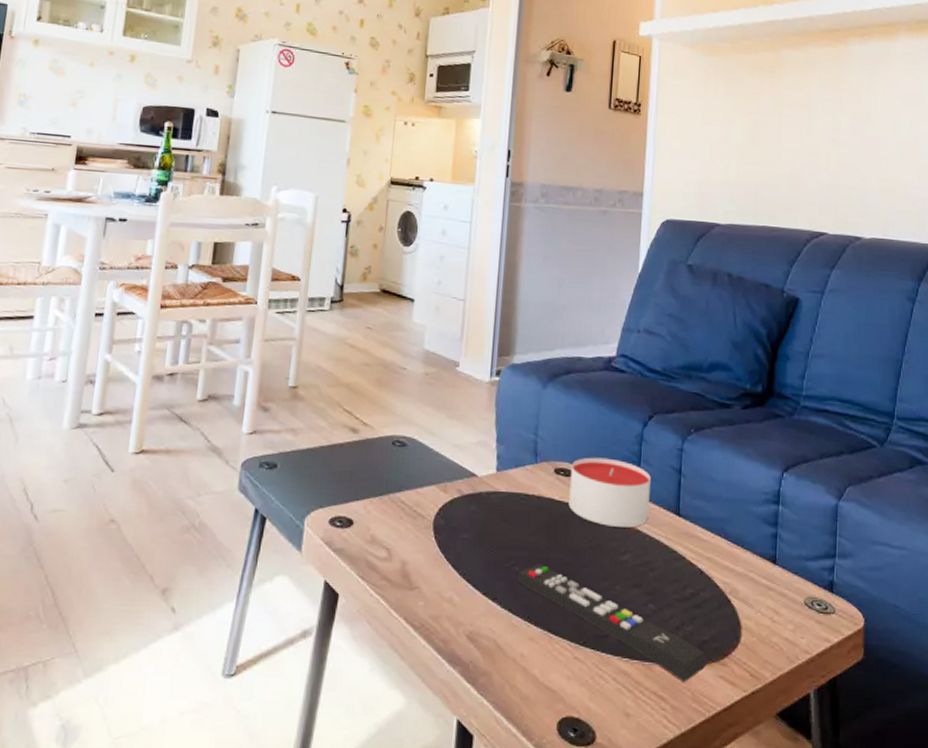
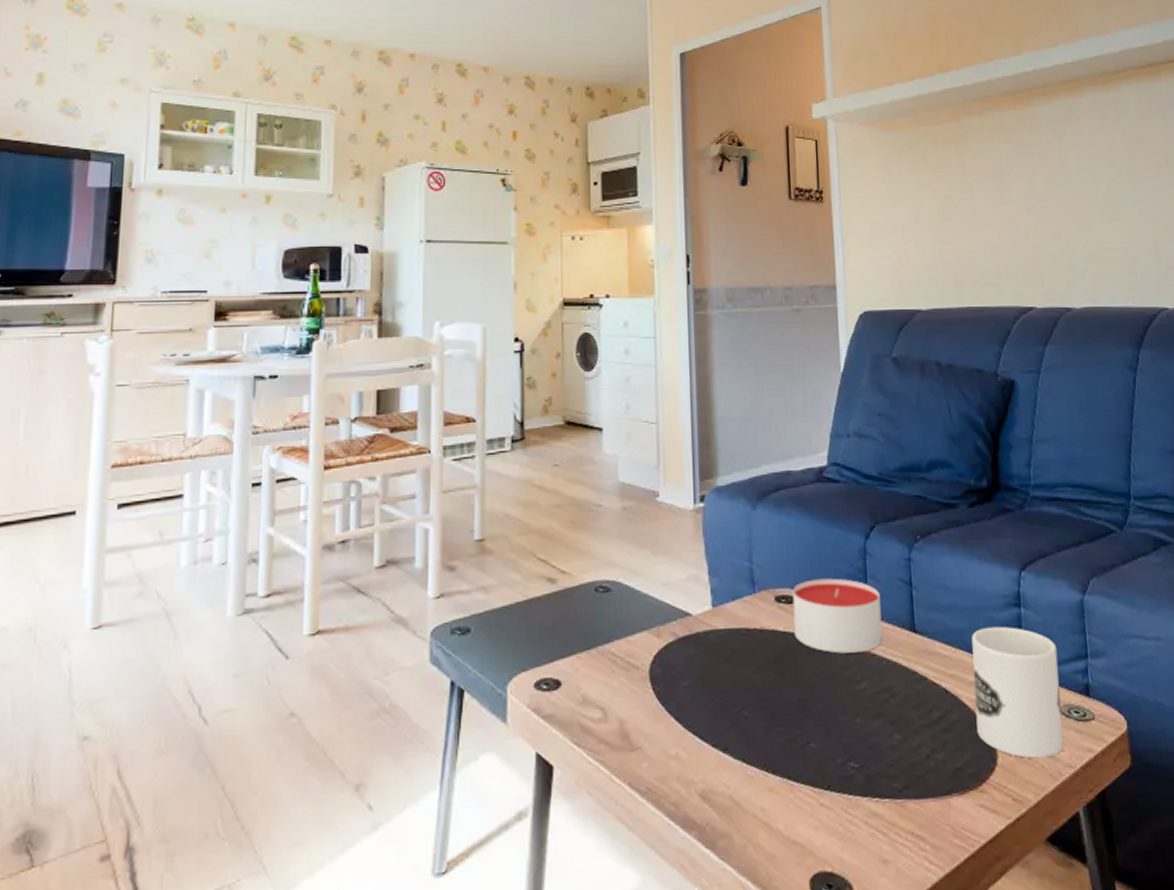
remote control: present [517,563,709,683] -> none [747,704,966,818]
mug: none [725,518,808,642] -> present [971,626,1064,759]

